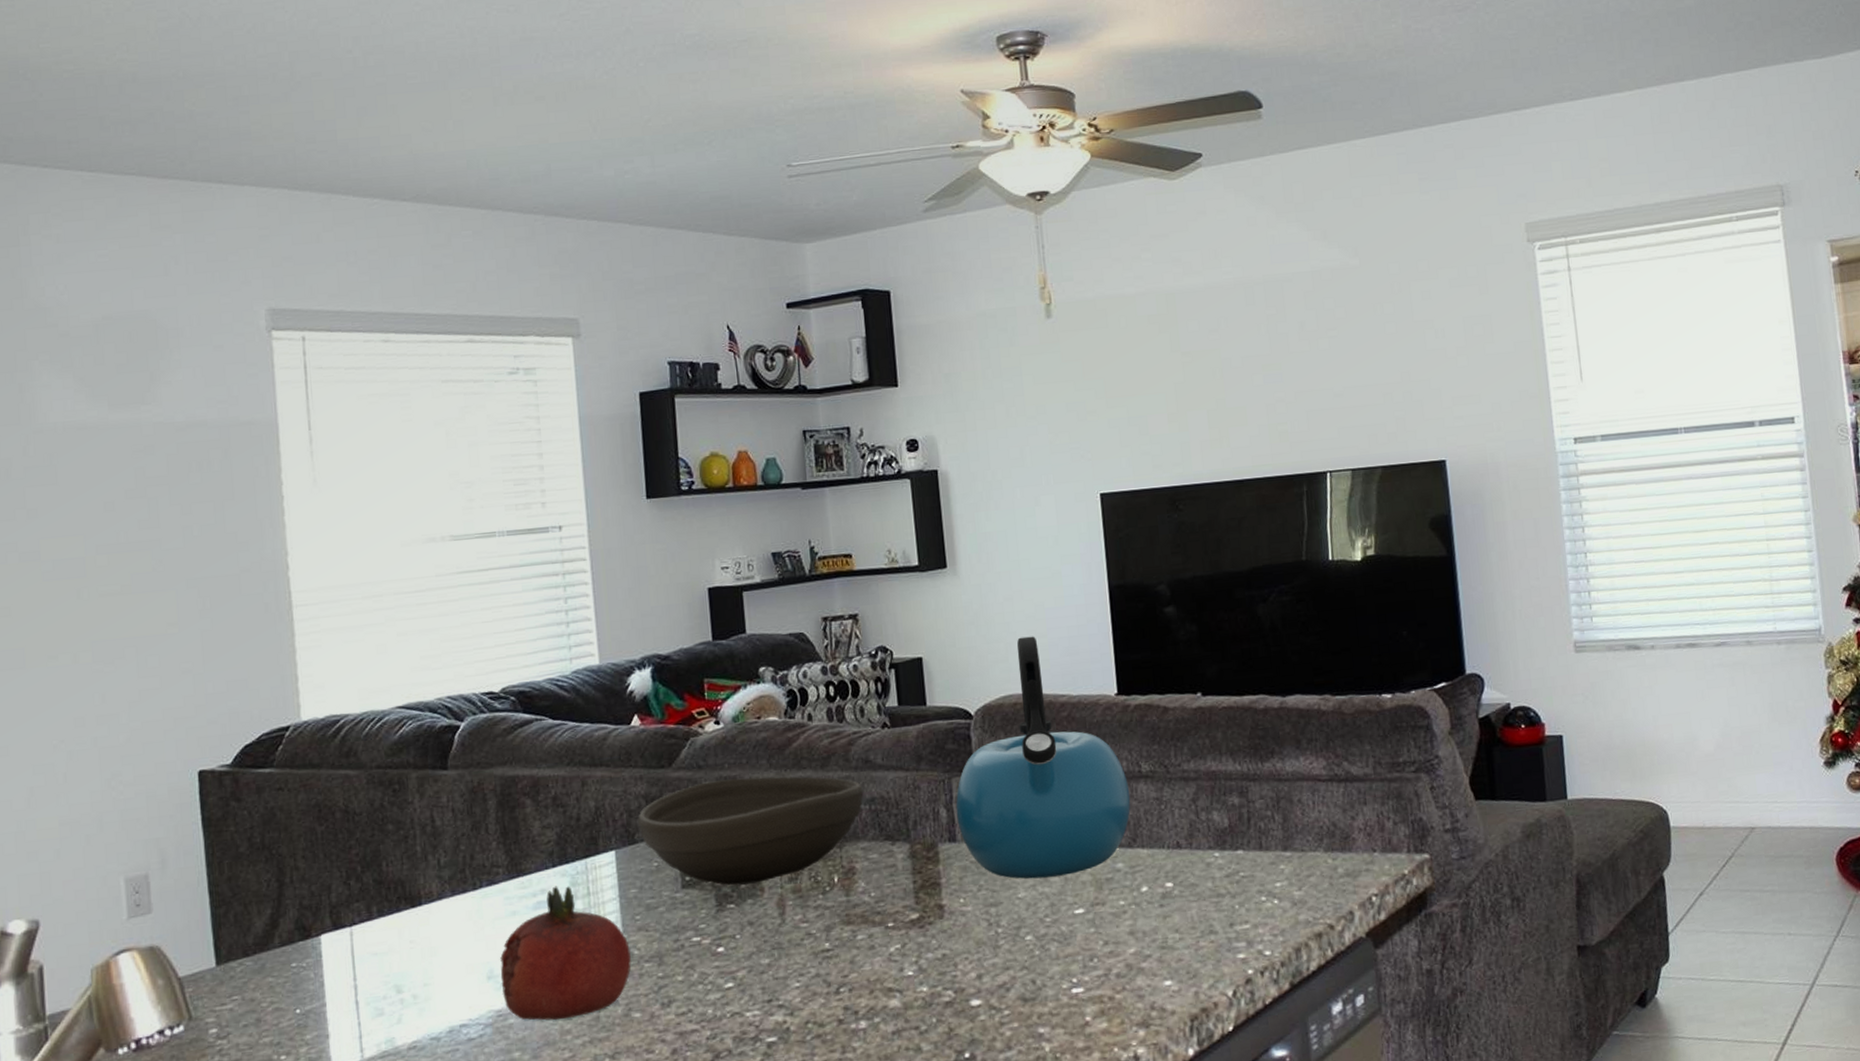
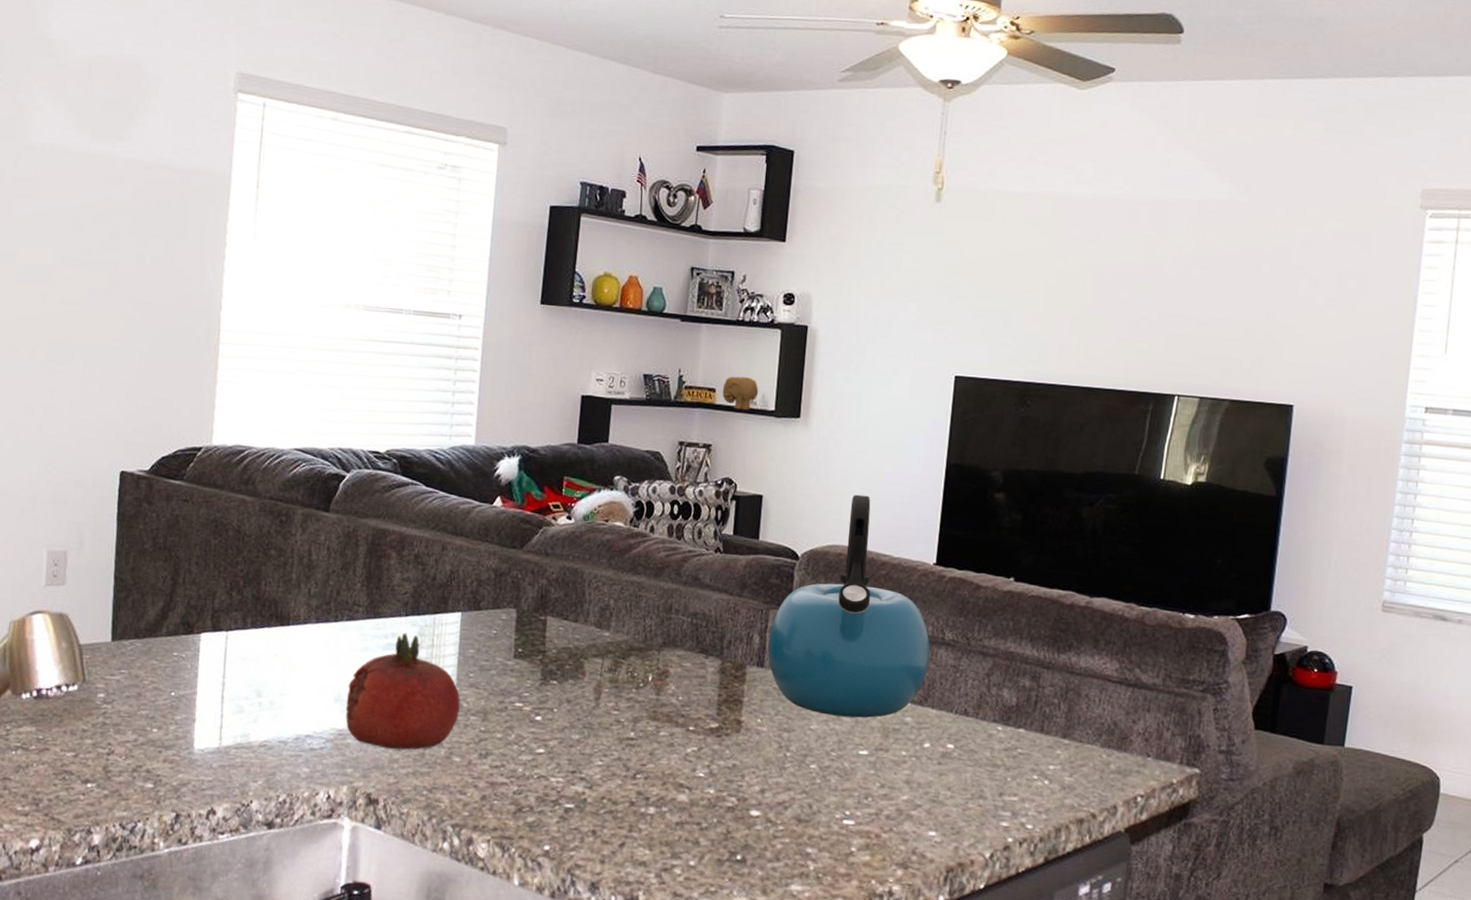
bowl: present [638,776,864,885] -> none [485,568,689,667]
decorative figurine: none [859,535,898,572] -> present [722,376,759,411]

